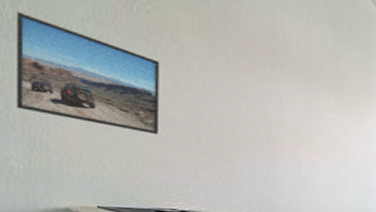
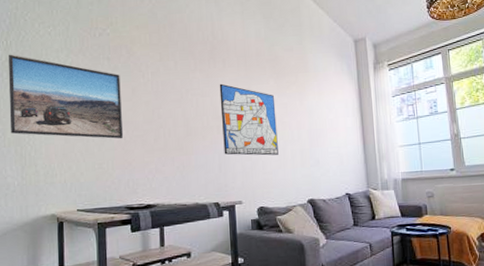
wall art: none [272,91,333,177] -> present [219,83,279,156]

